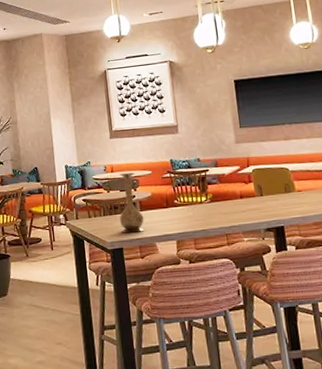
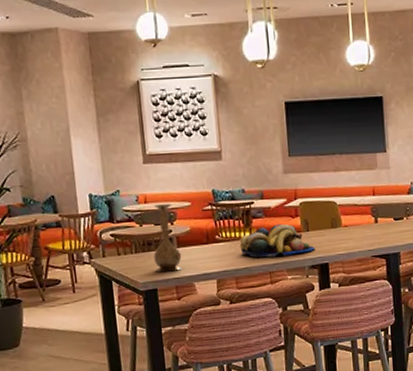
fruit bowl: none [197,189,270,220] -> present [239,223,315,258]

